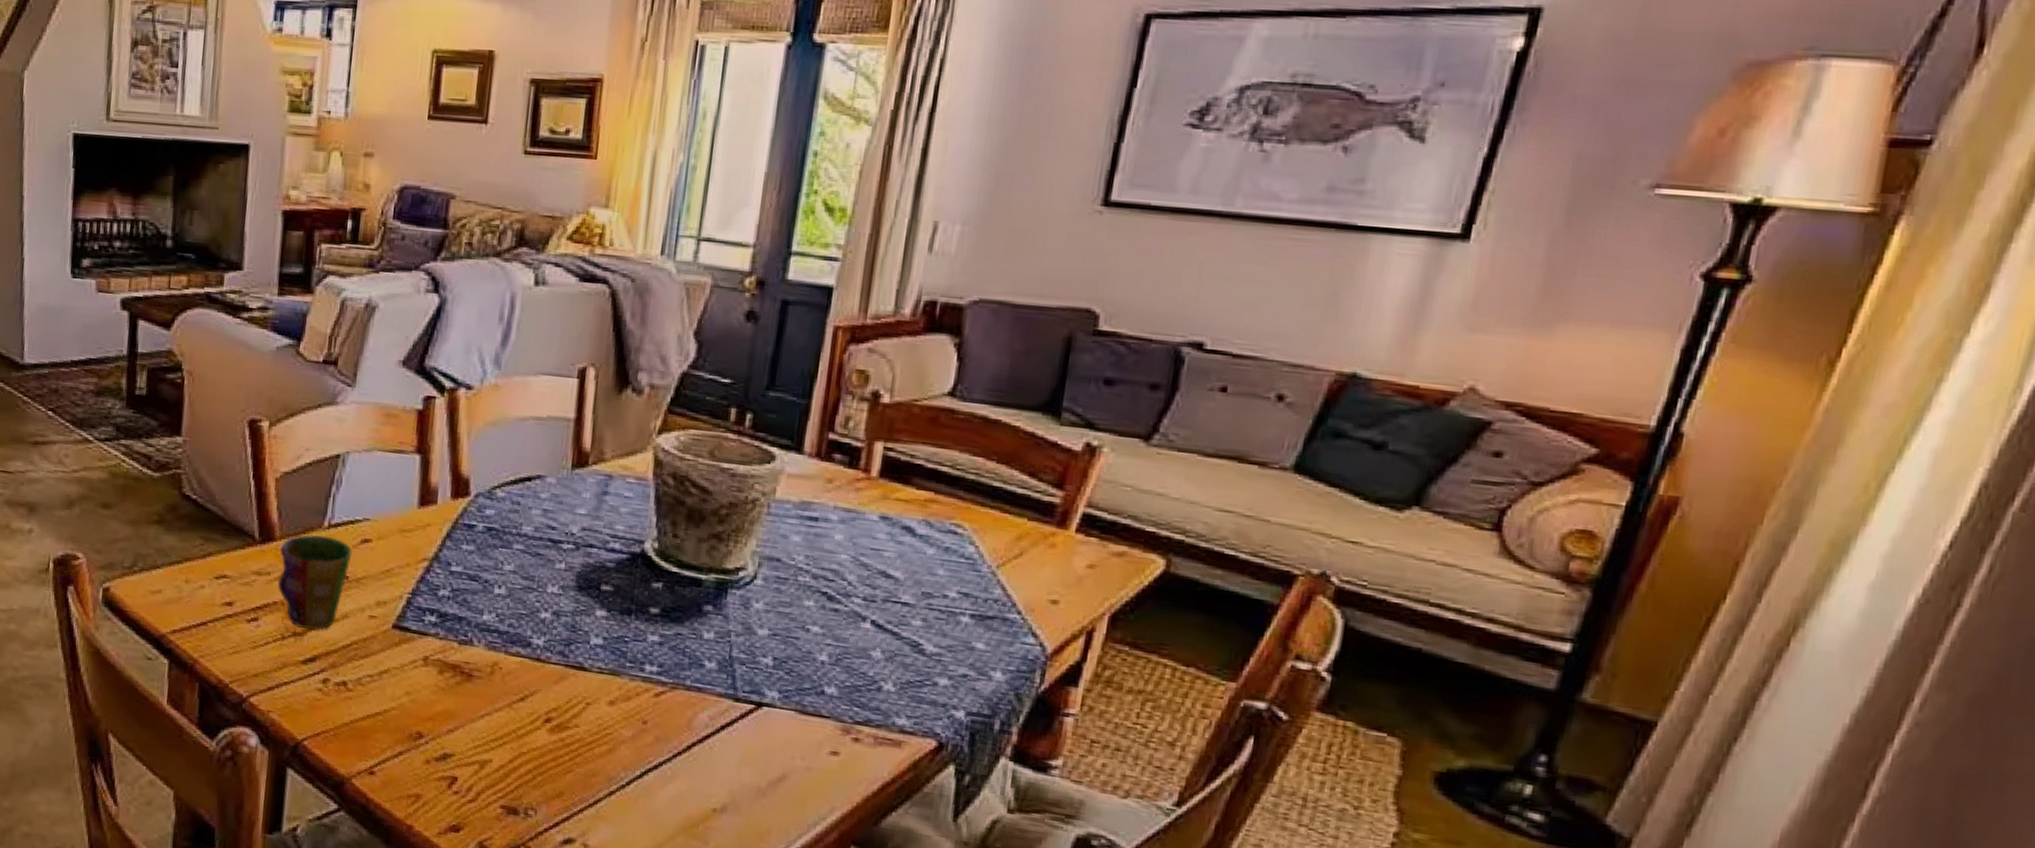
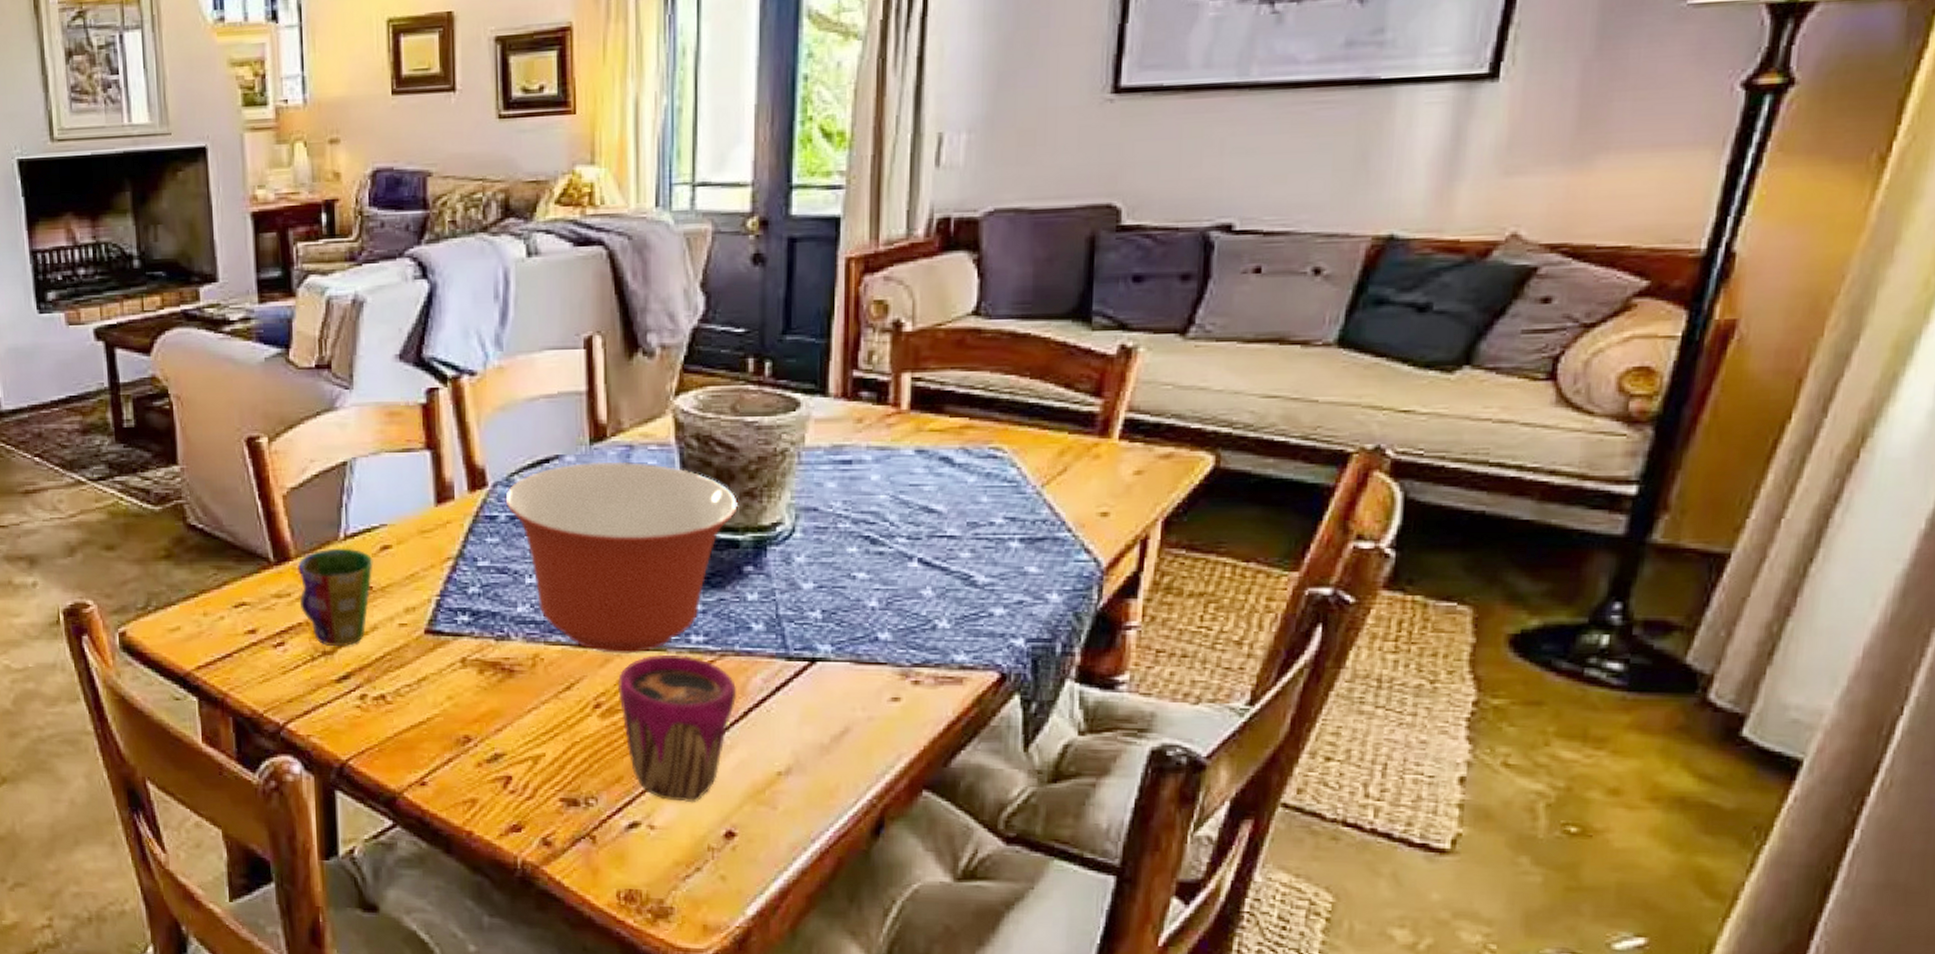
mixing bowl: none [484,485,706,675] -> present [505,461,739,654]
cup: none [569,679,683,828] -> present [618,655,736,803]

